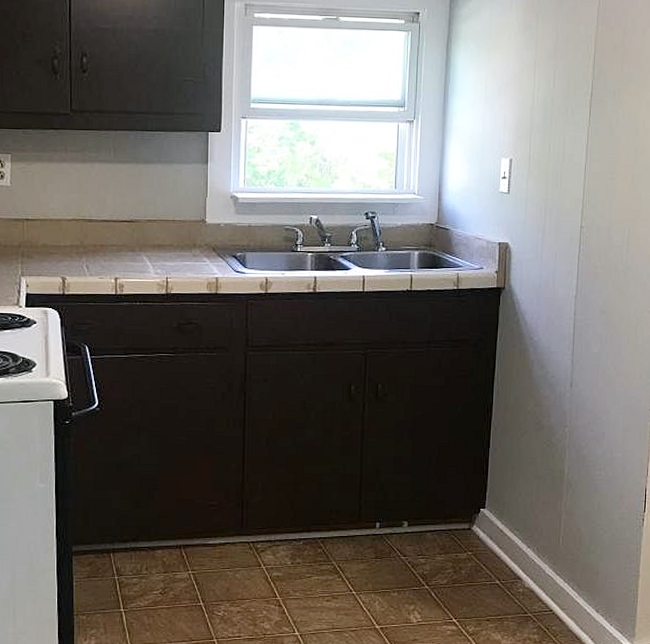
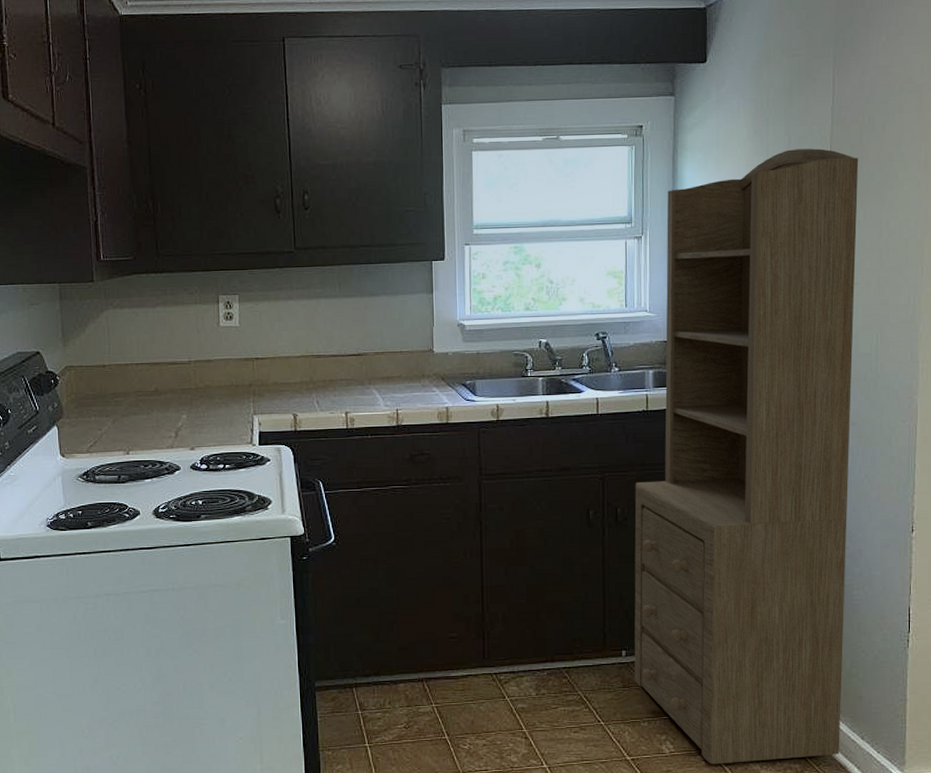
shelving unit: none [387,46,620,634] -> present [634,148,859,765]

